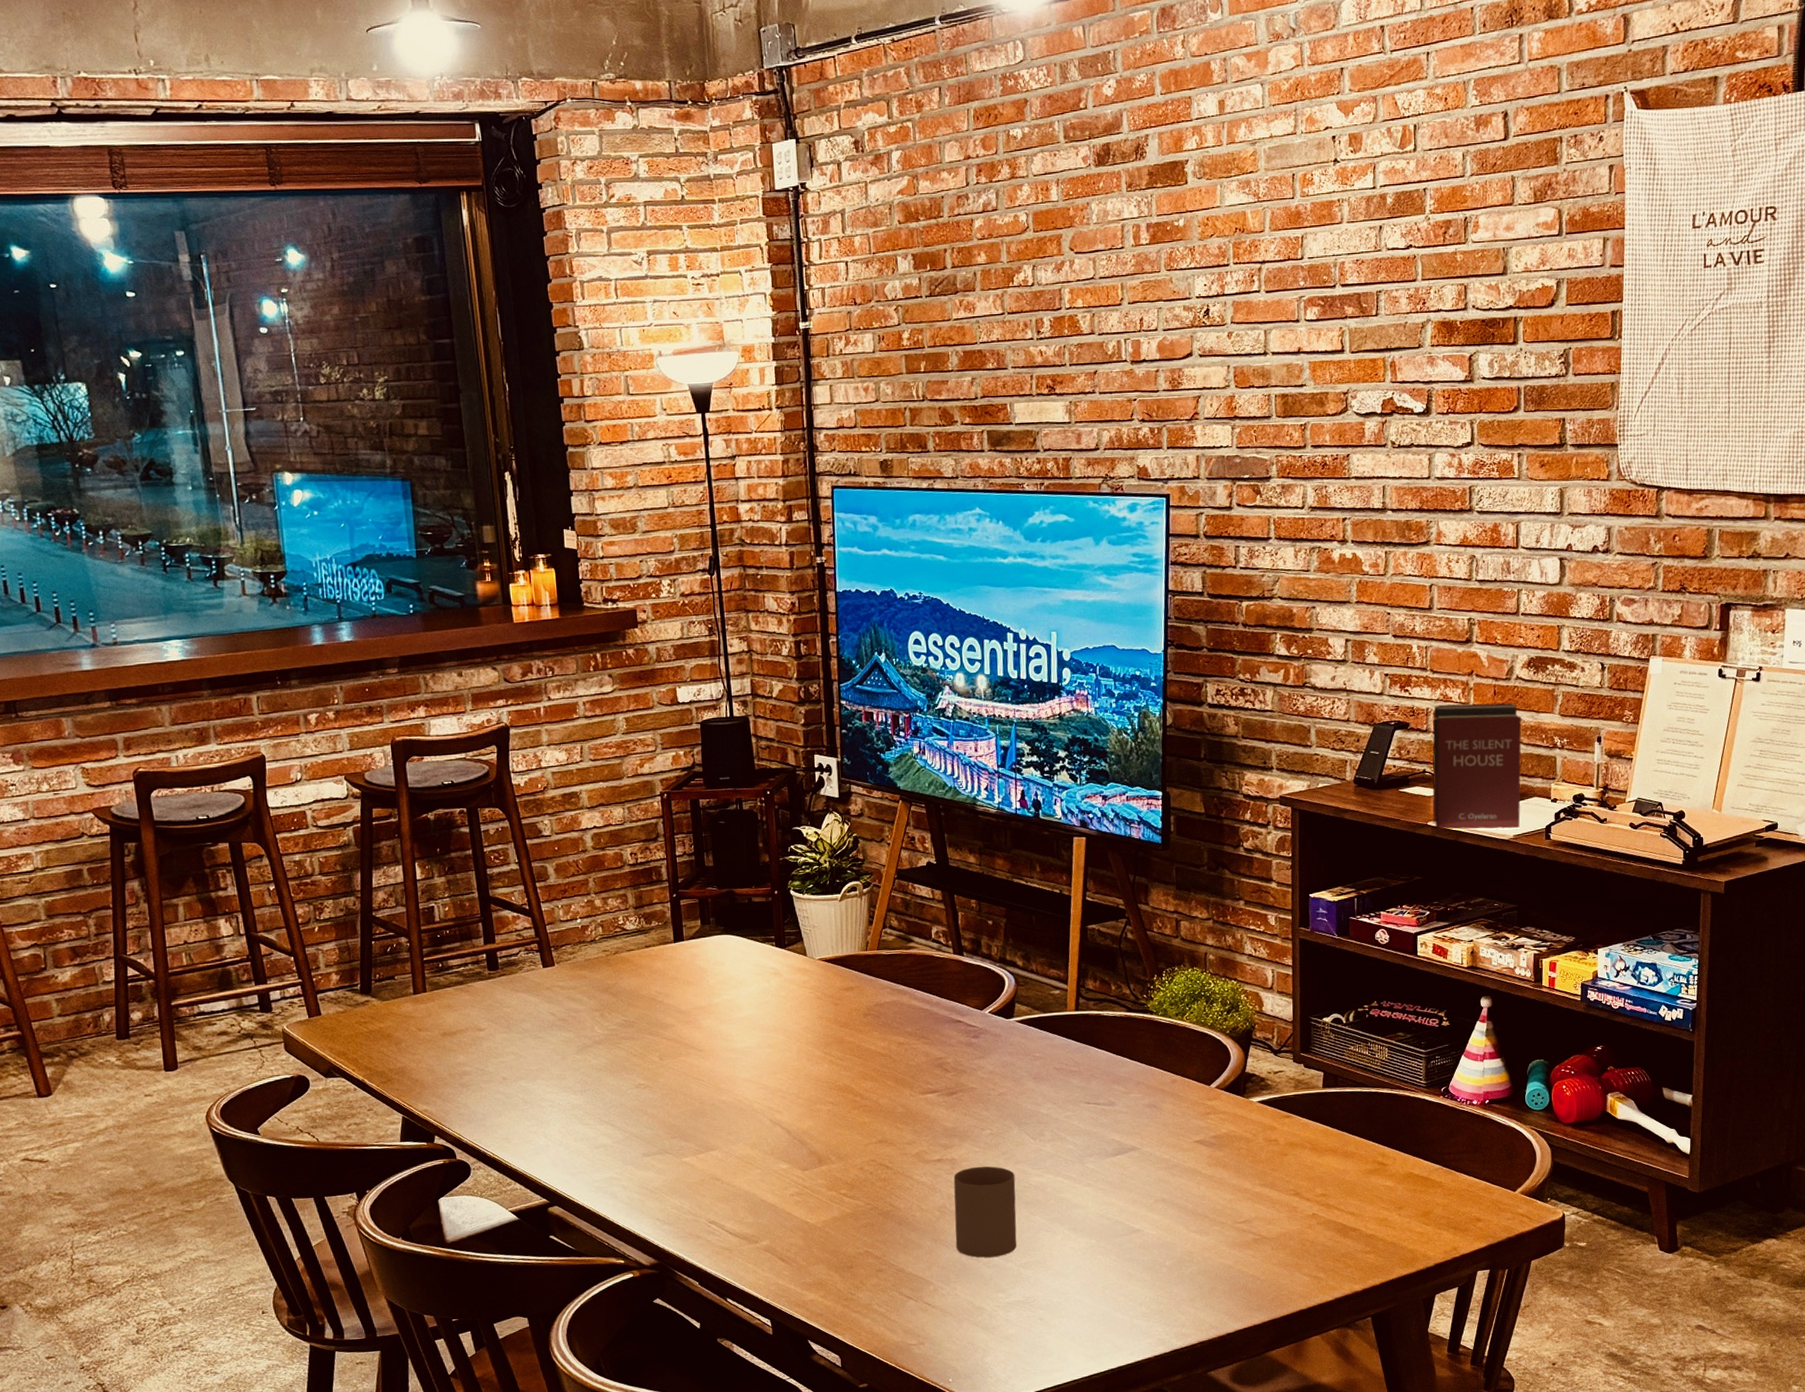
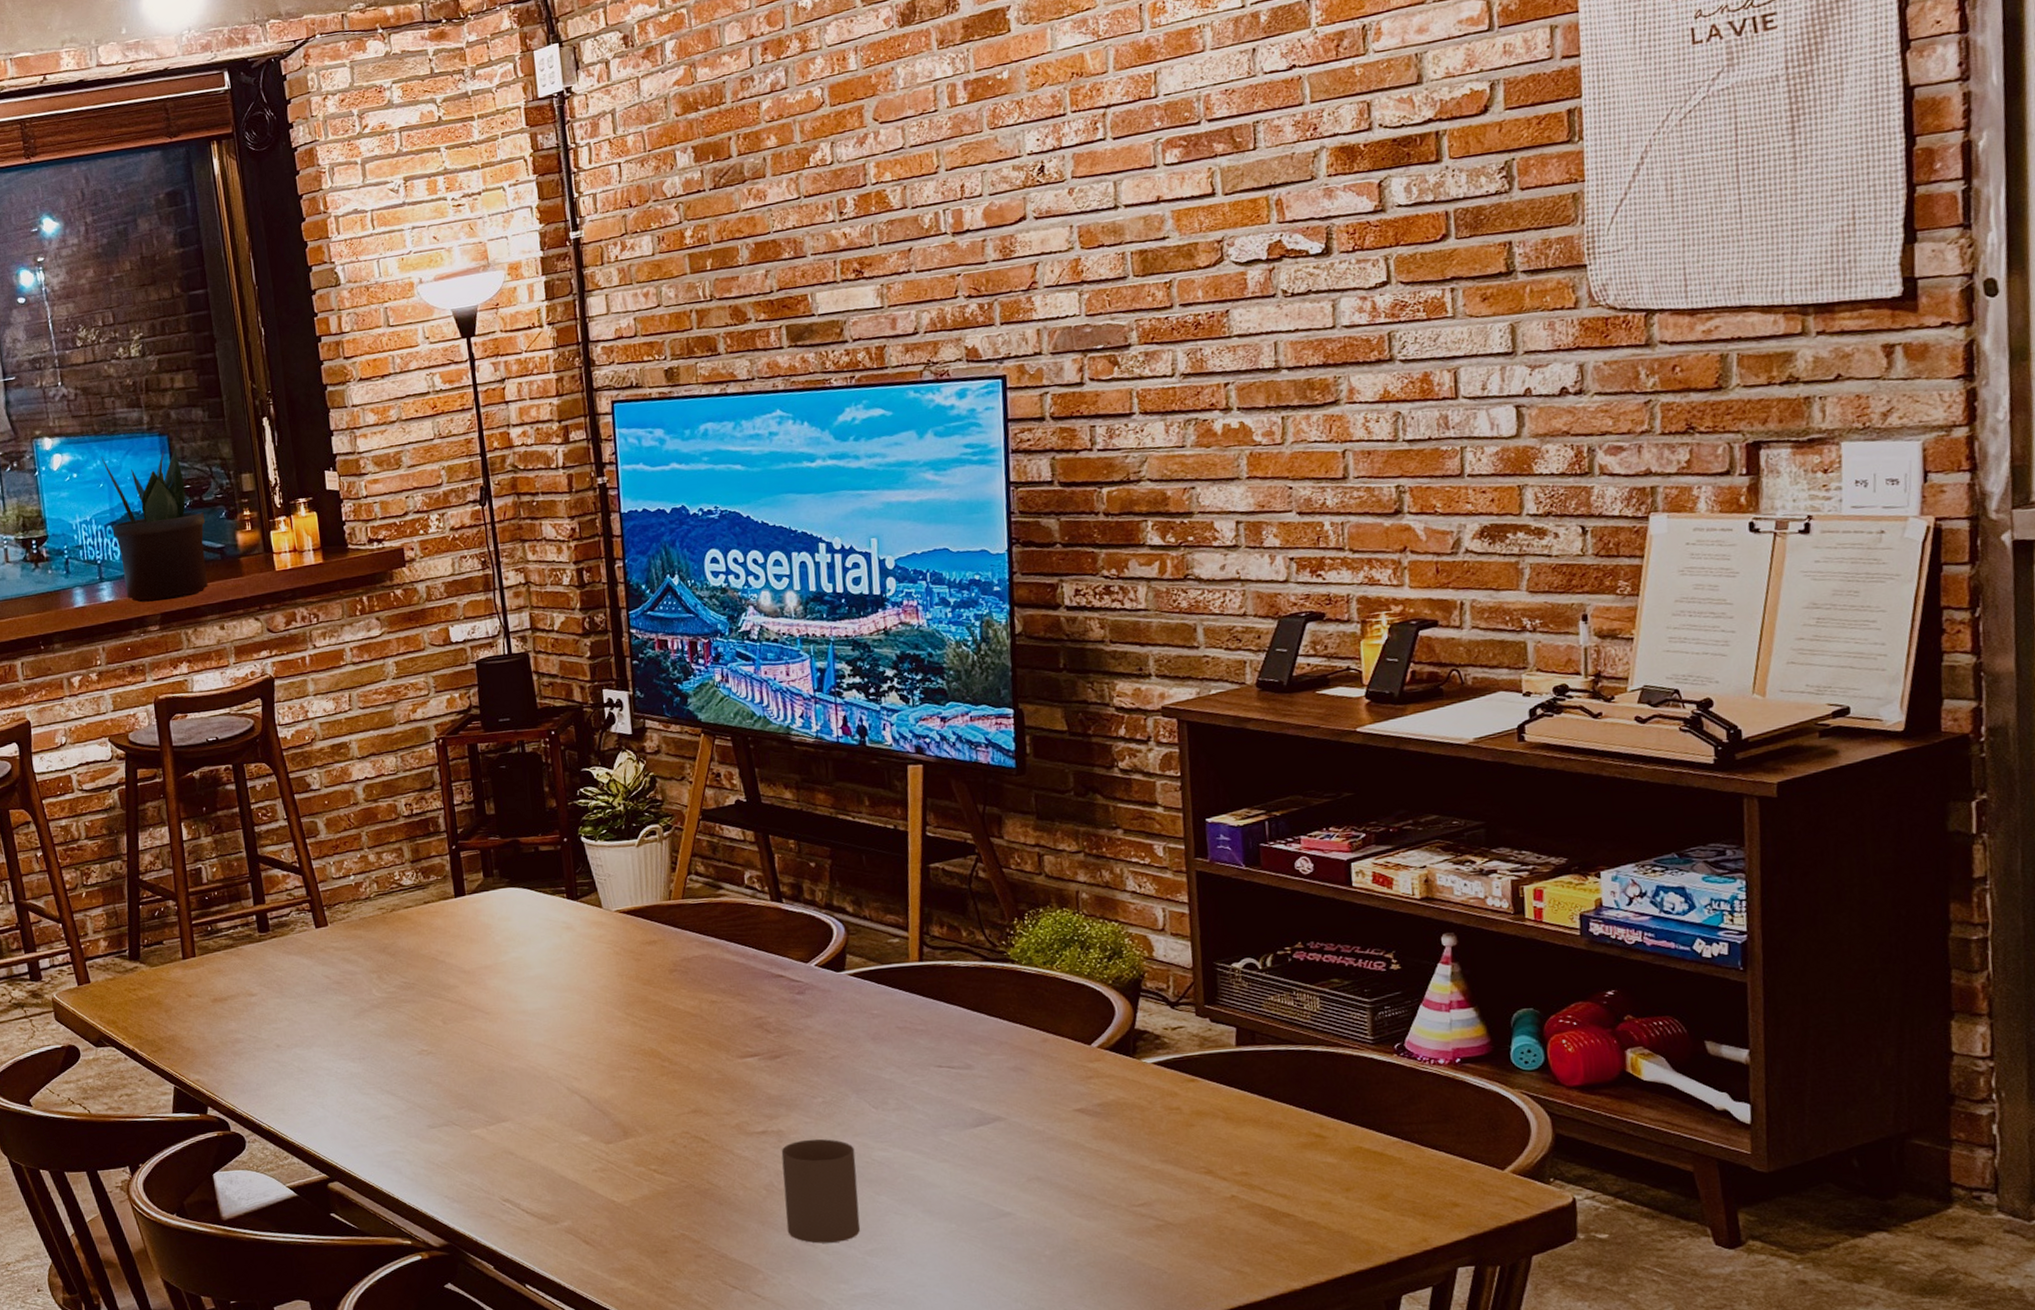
planter: none [342,494,447,646] -> present [101,449,208,603]
books: present [1432,703,1522,830] -> none [1356,581,1482,737]

